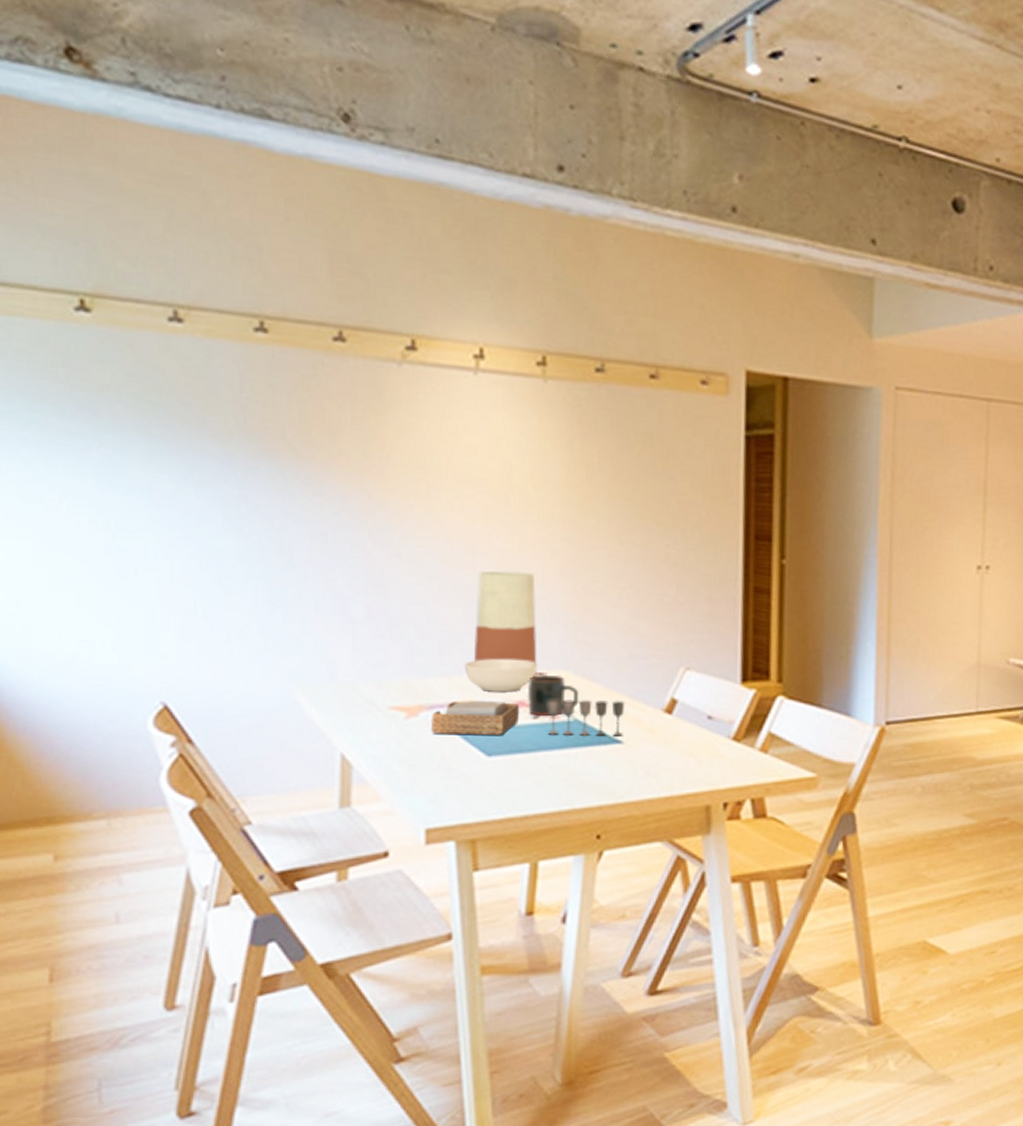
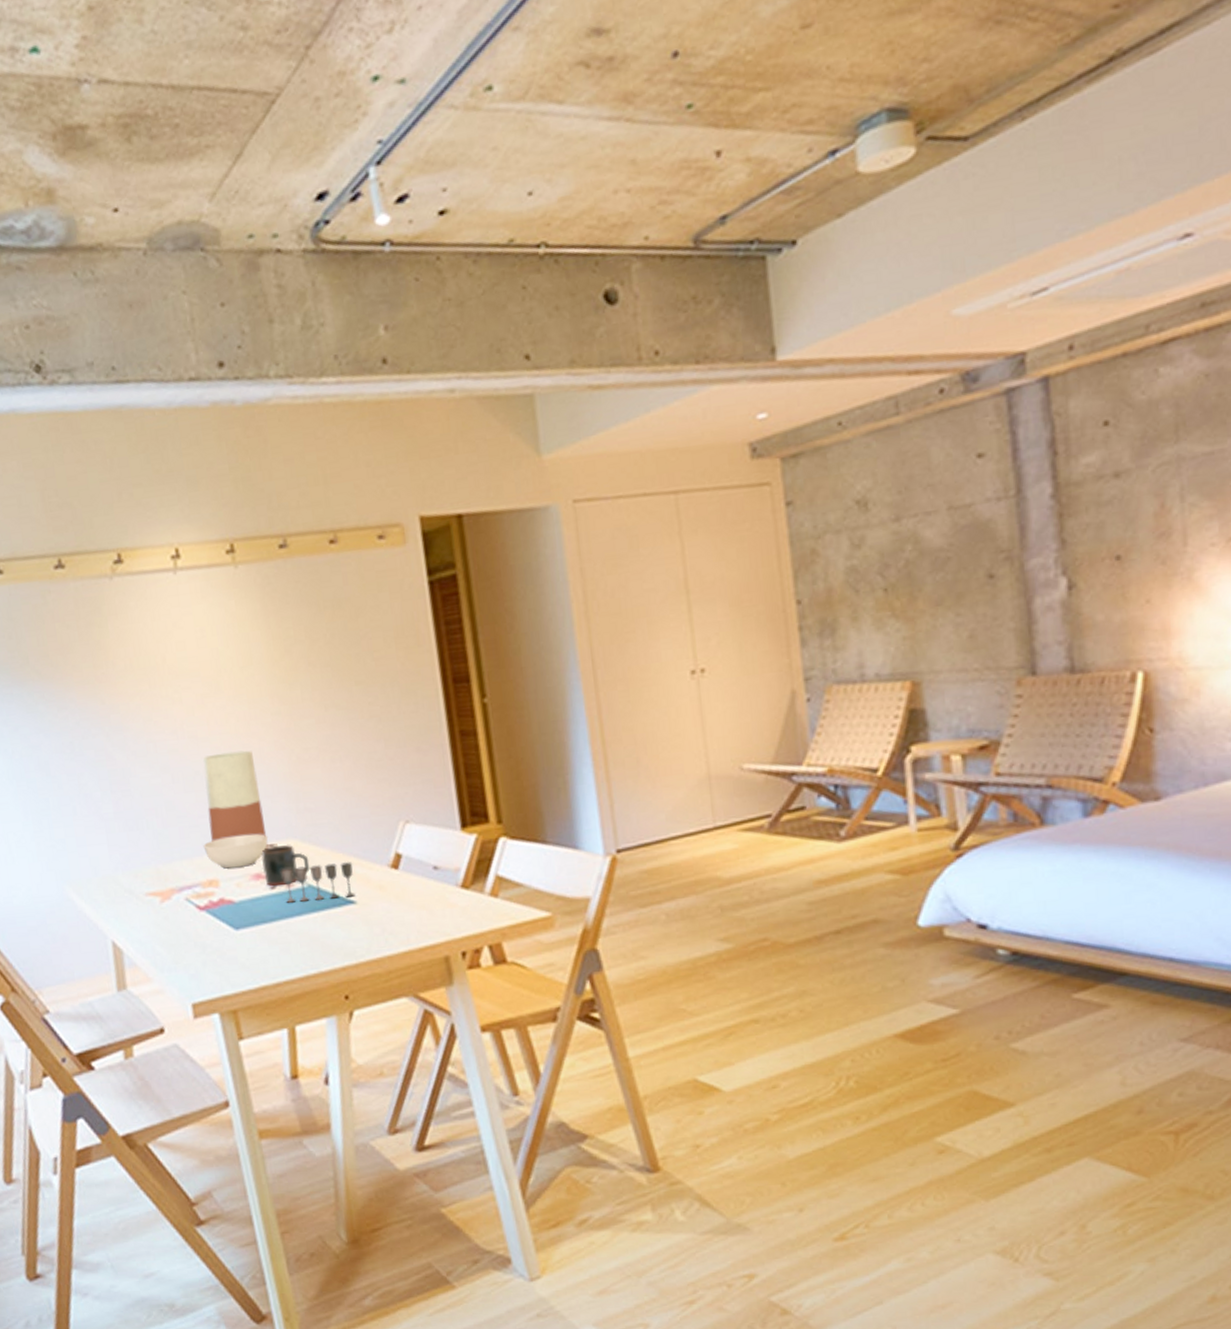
napkin holder: present [432,700,520,735] -> none [182,876,259,914]

